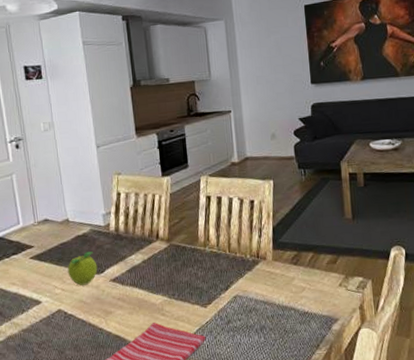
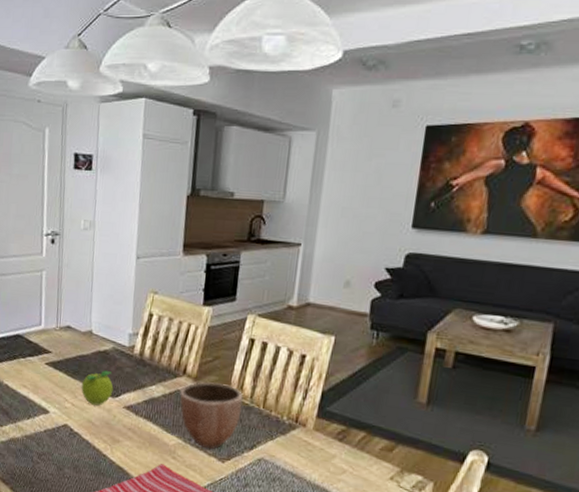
decorative bowl: none [157,239,212,299] -> present [179,381,243,450]

